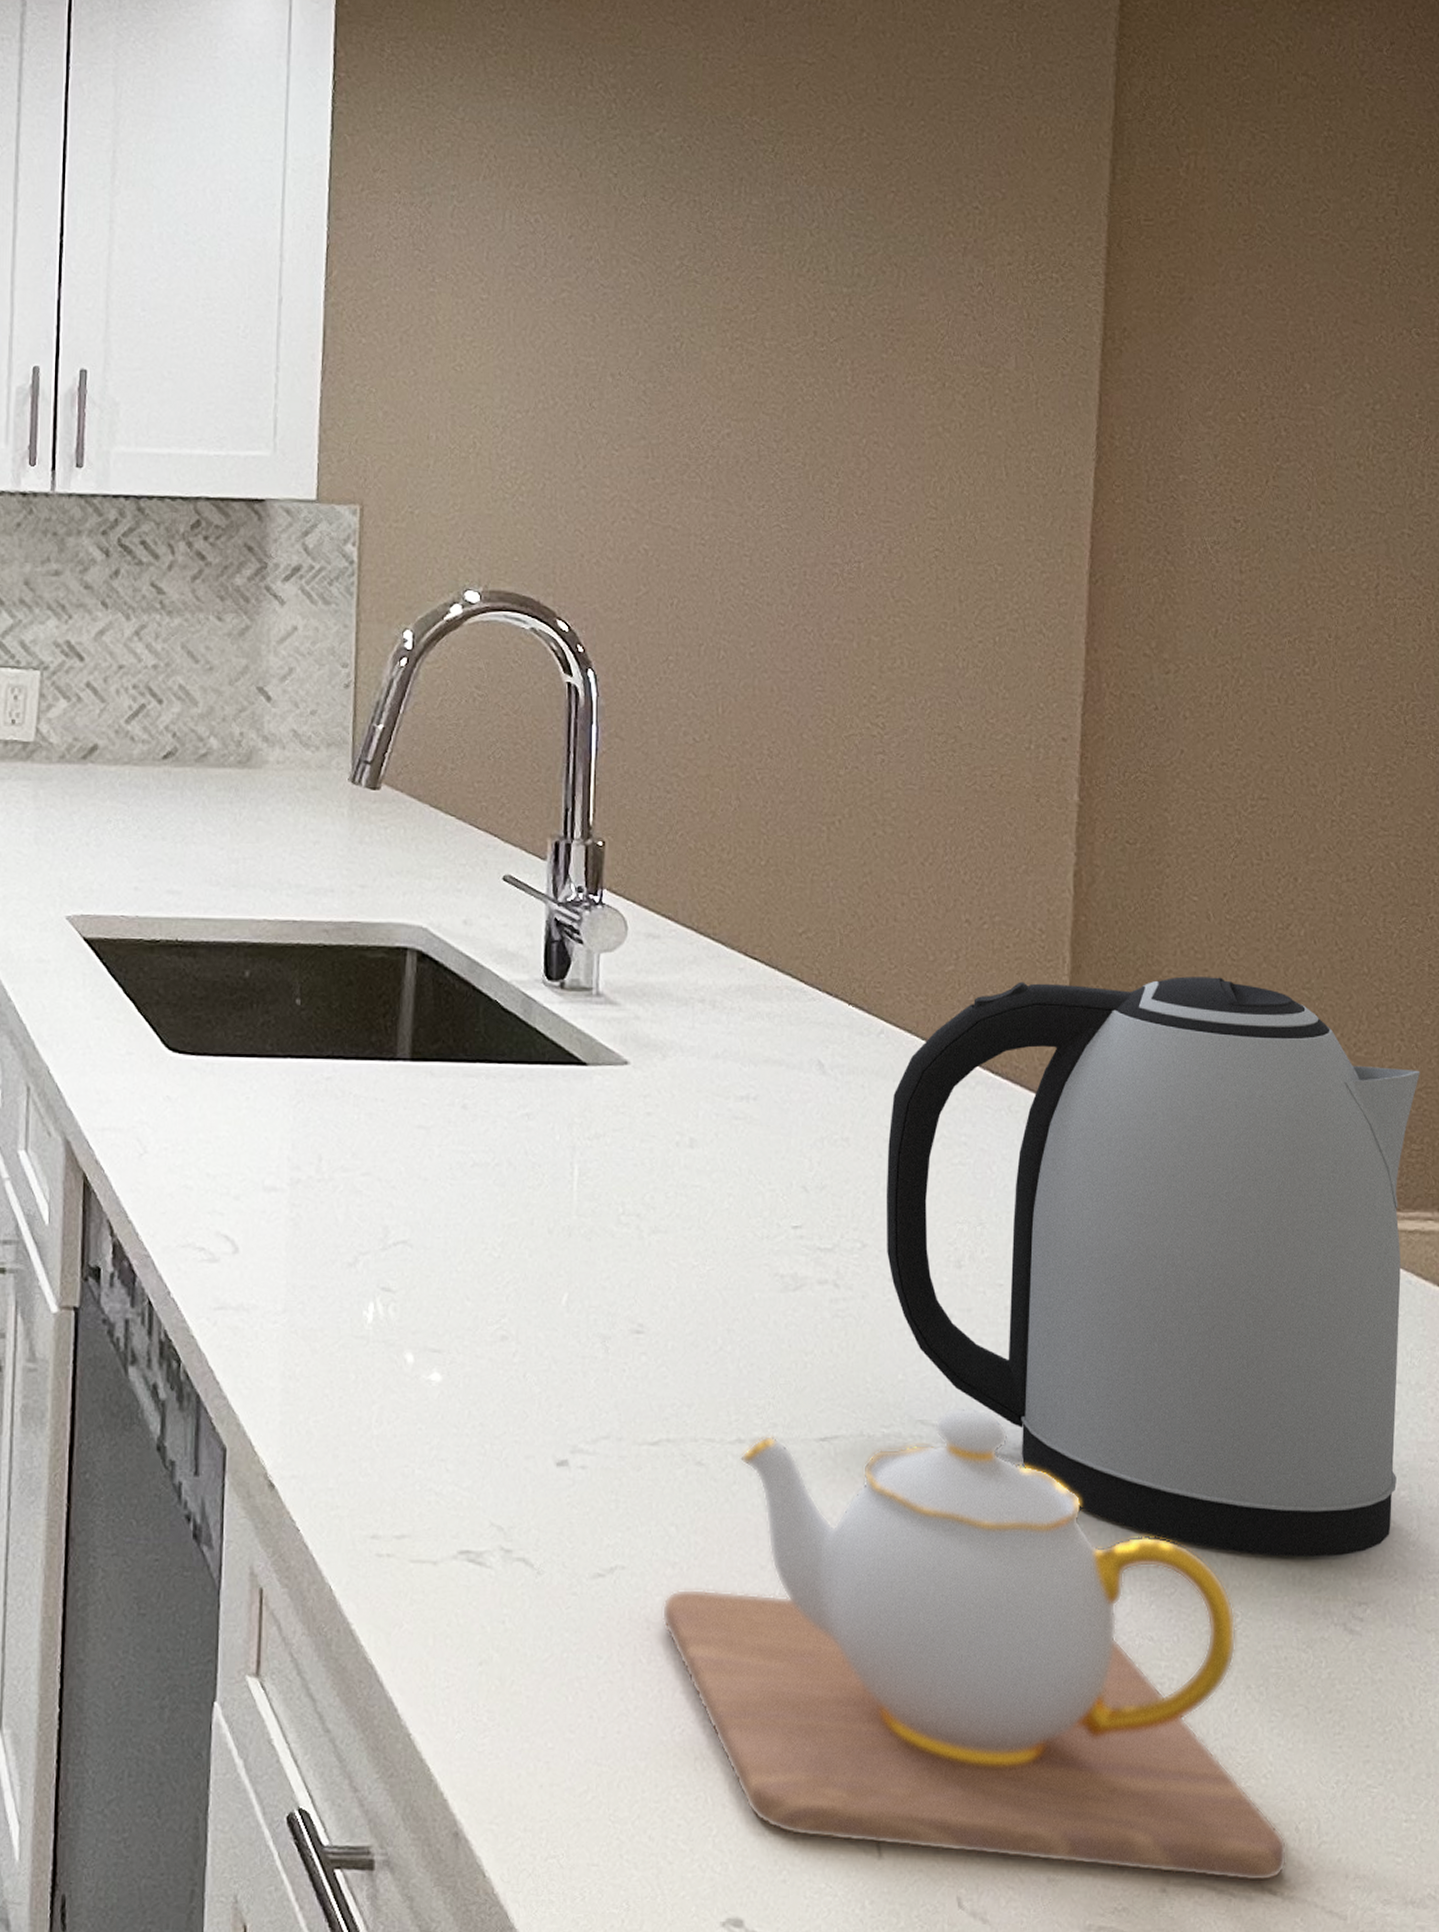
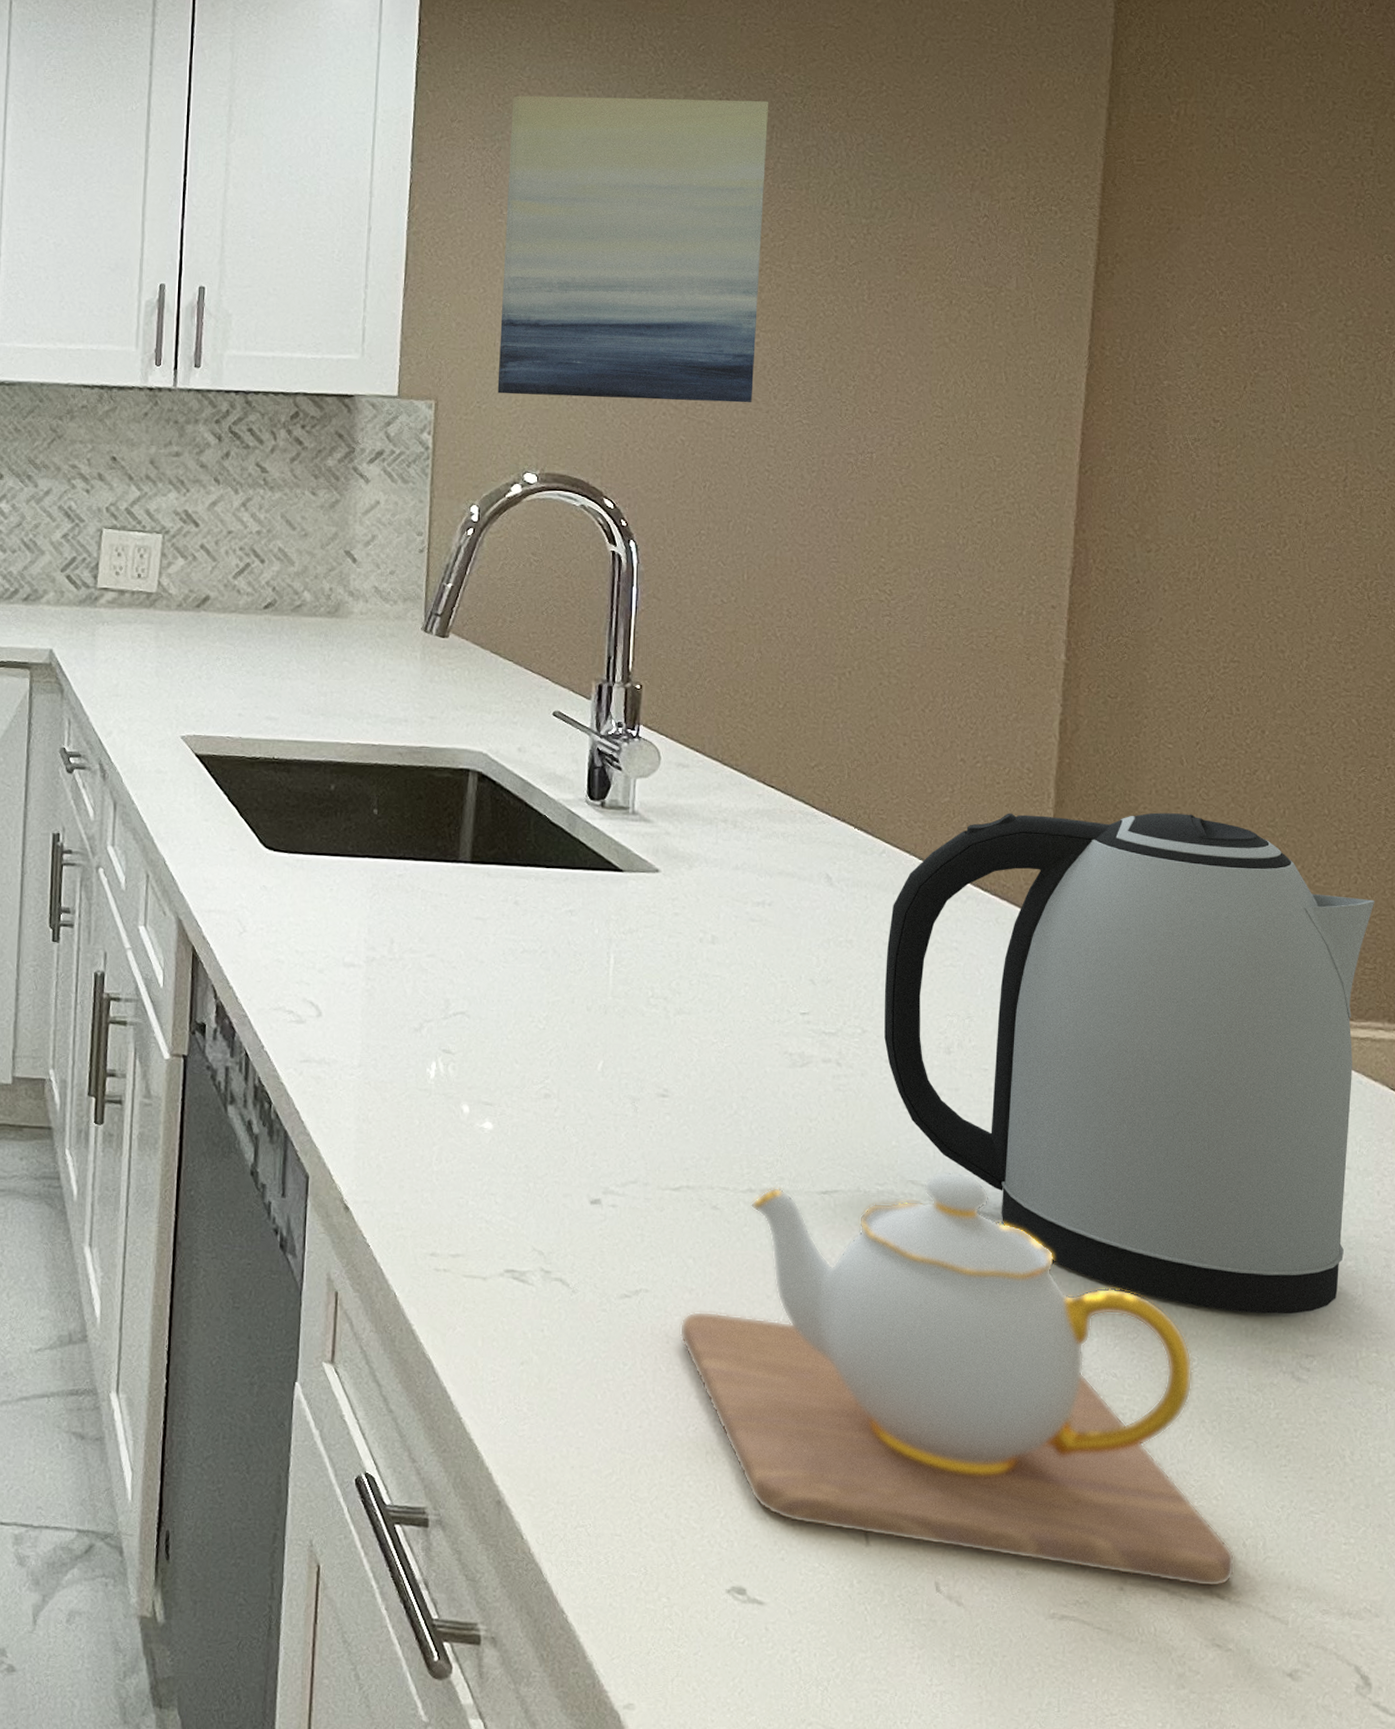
wall art: none [432,140,737,505] -> present [497,95,769,403]

